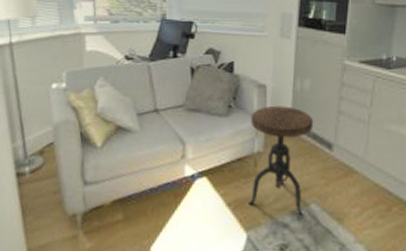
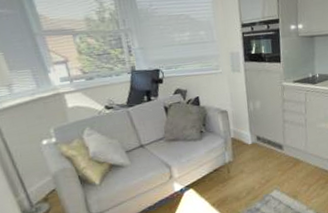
side table: present [247,105,314,216] -> none [219,123,269,202]

